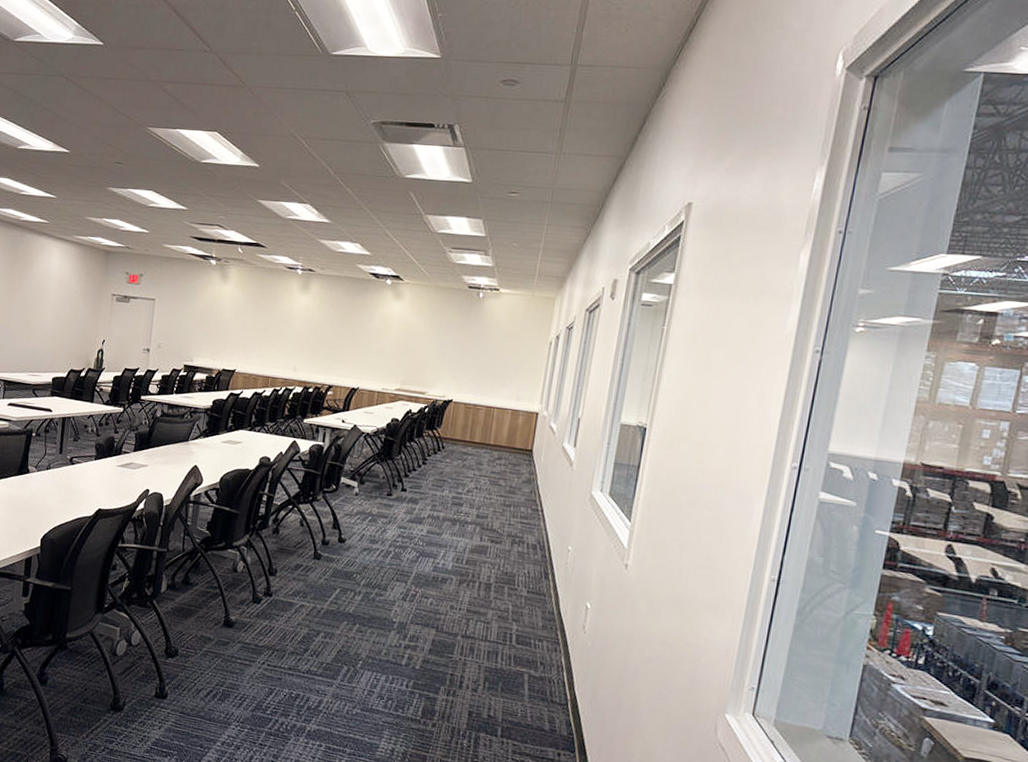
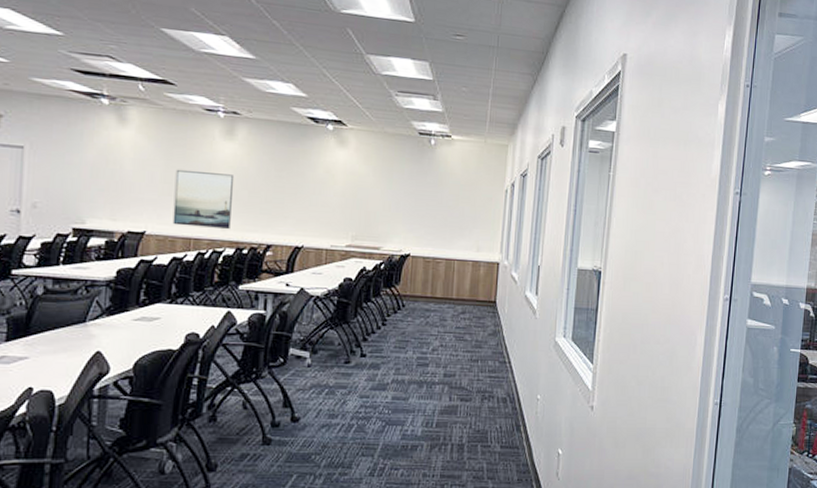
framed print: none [256,318,307,370] -> present [172,169,235,229]

